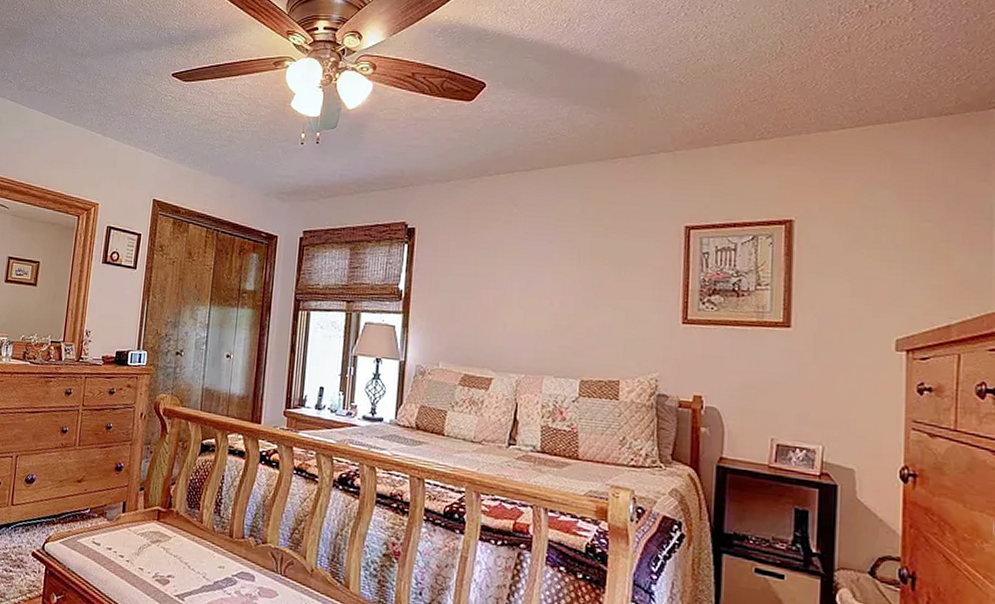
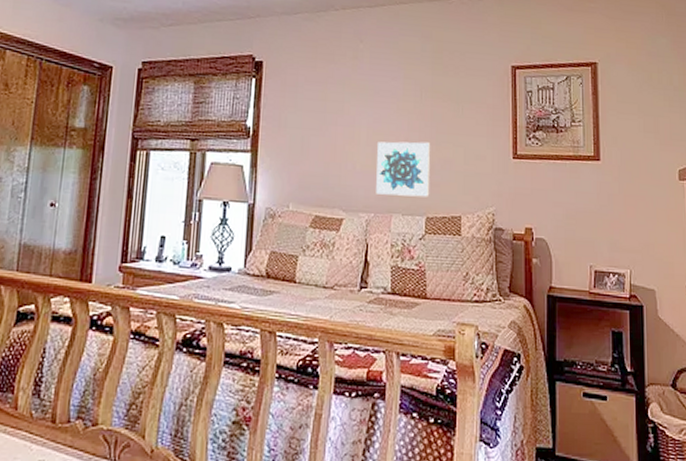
wall art: none [527,304,589,361] -> present [376,141,431,197]

